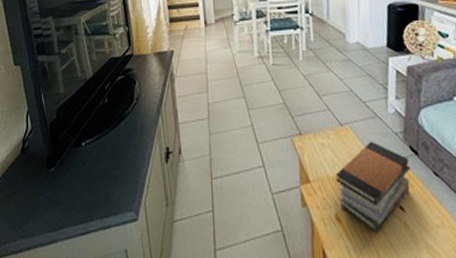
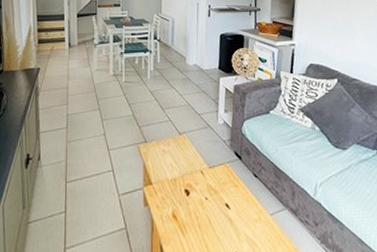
book stack: present [335,142,410,232] -> none [174,148,235,227]

